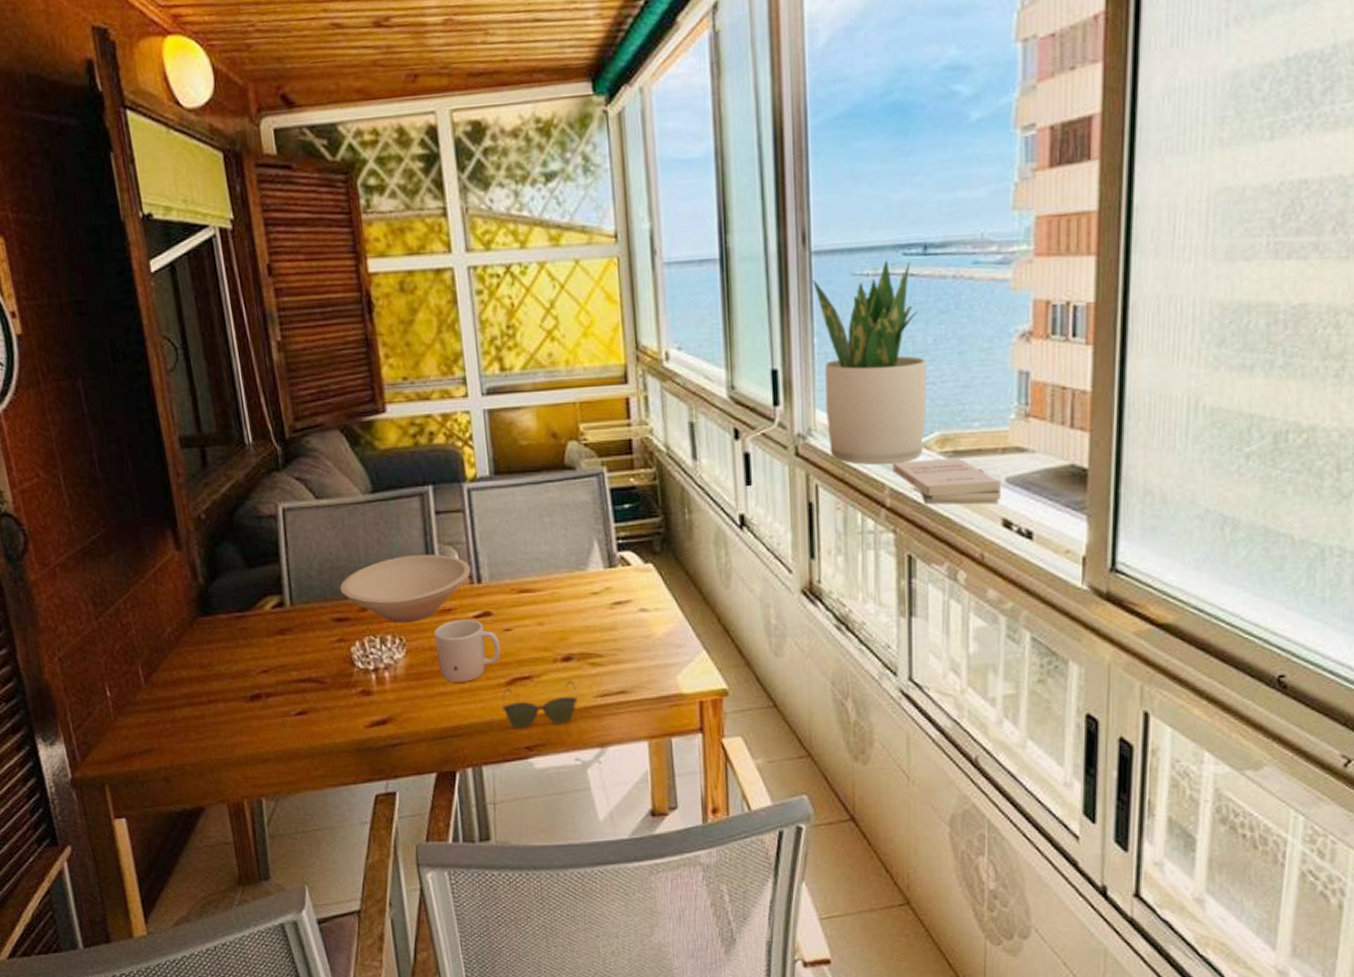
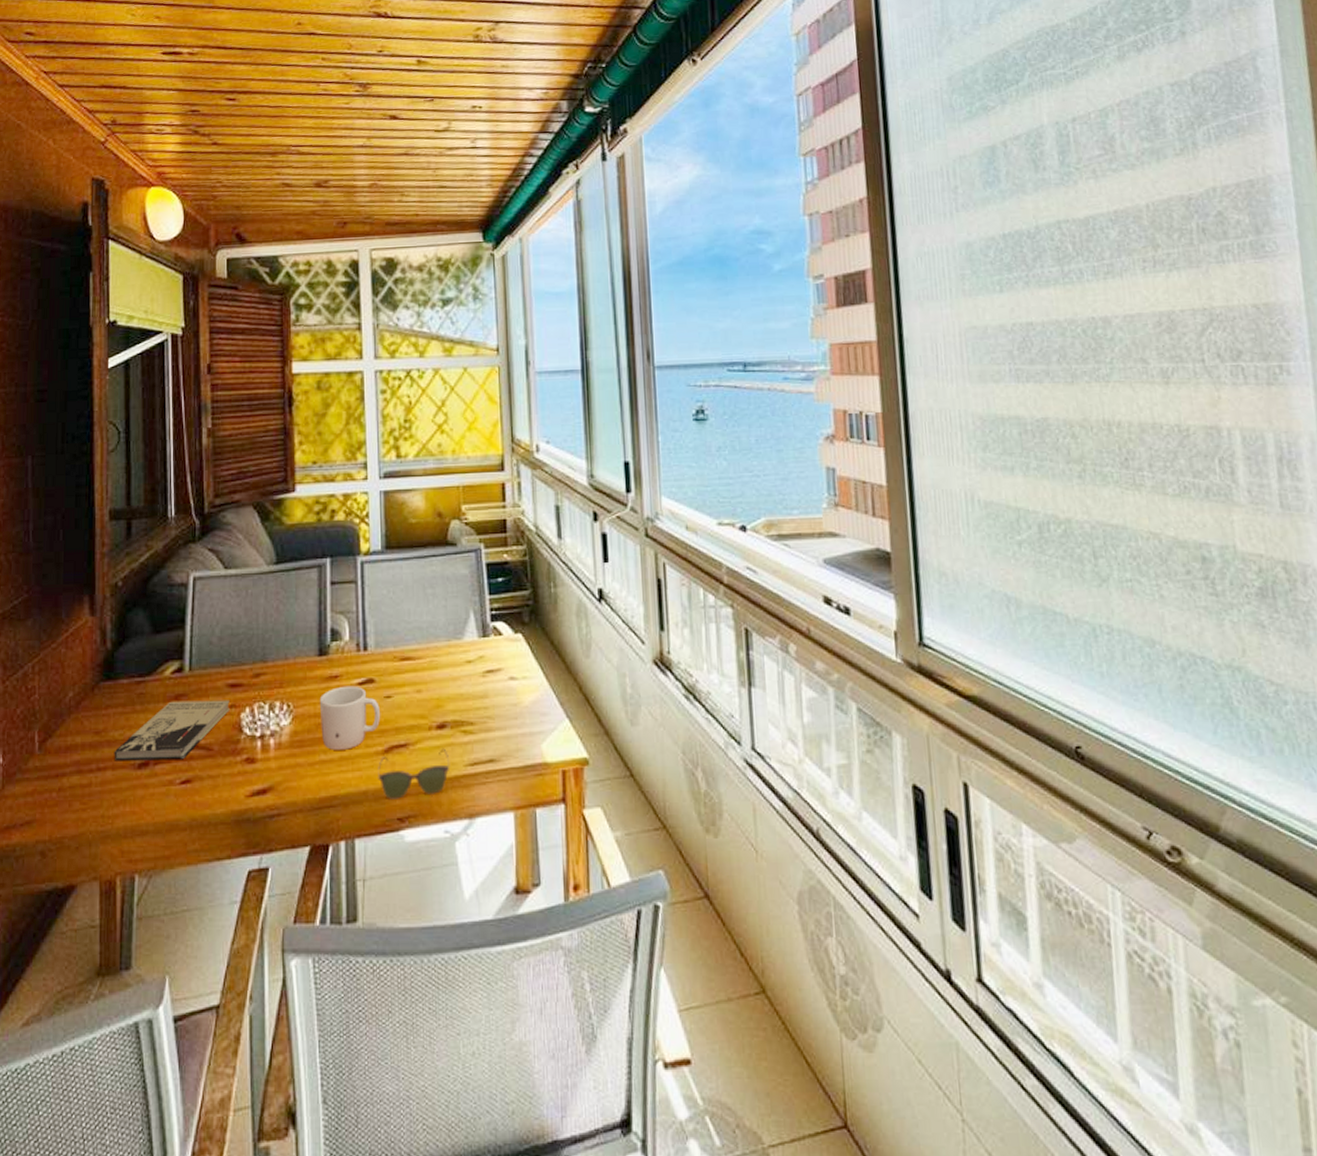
book: none [223,634,339,694] -> present [114,700,230,761]
ceramic bowl: present [339,554,470,624] -> none [236,622,358,690]
planter: present [813,260,926,466] -> none [656,375,754,547]
books: present [892,457,1002,505] -> none [727,540,821,583]

